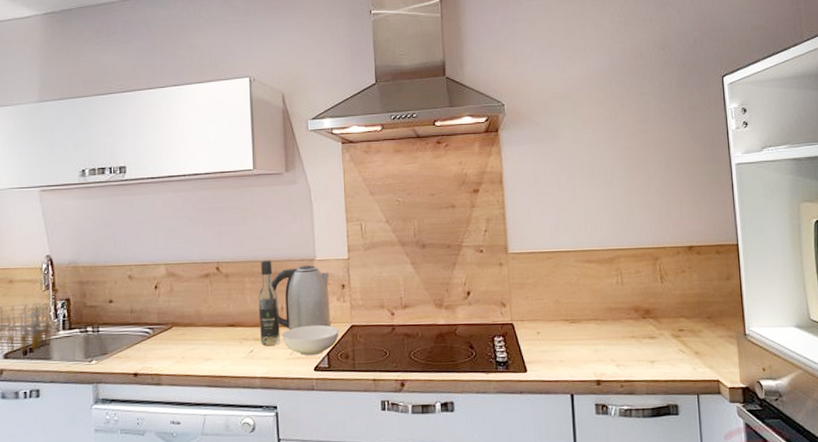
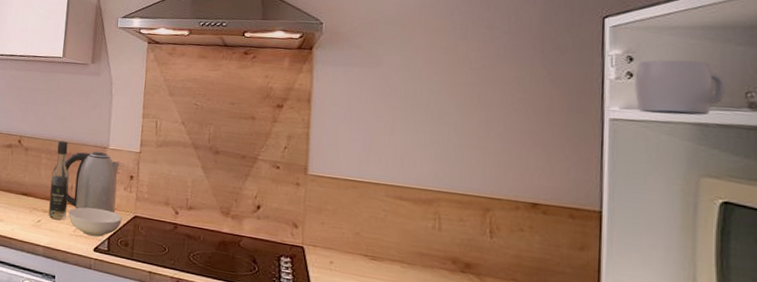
mug: none [749,106,809,155] -> present [635,60,726,116]

